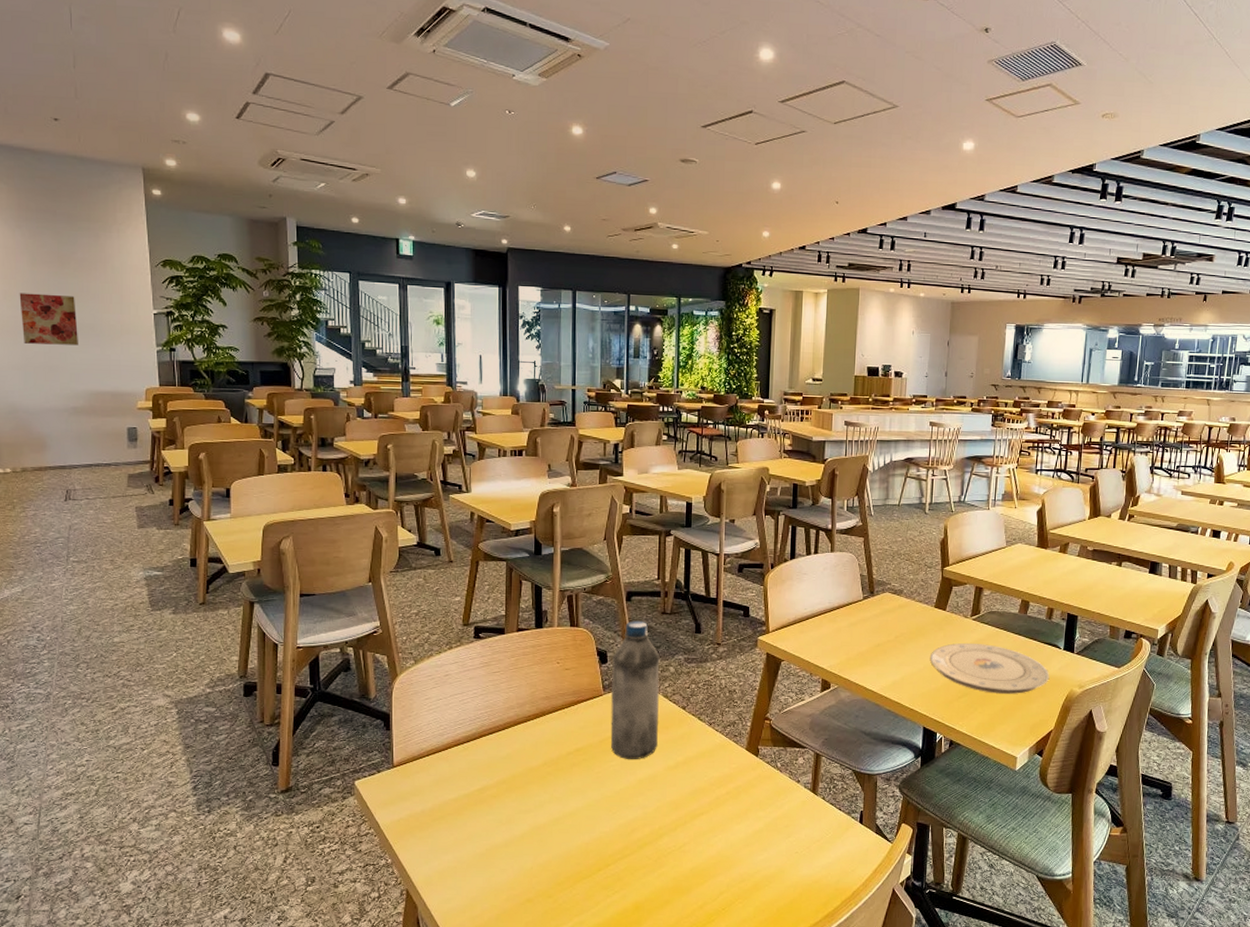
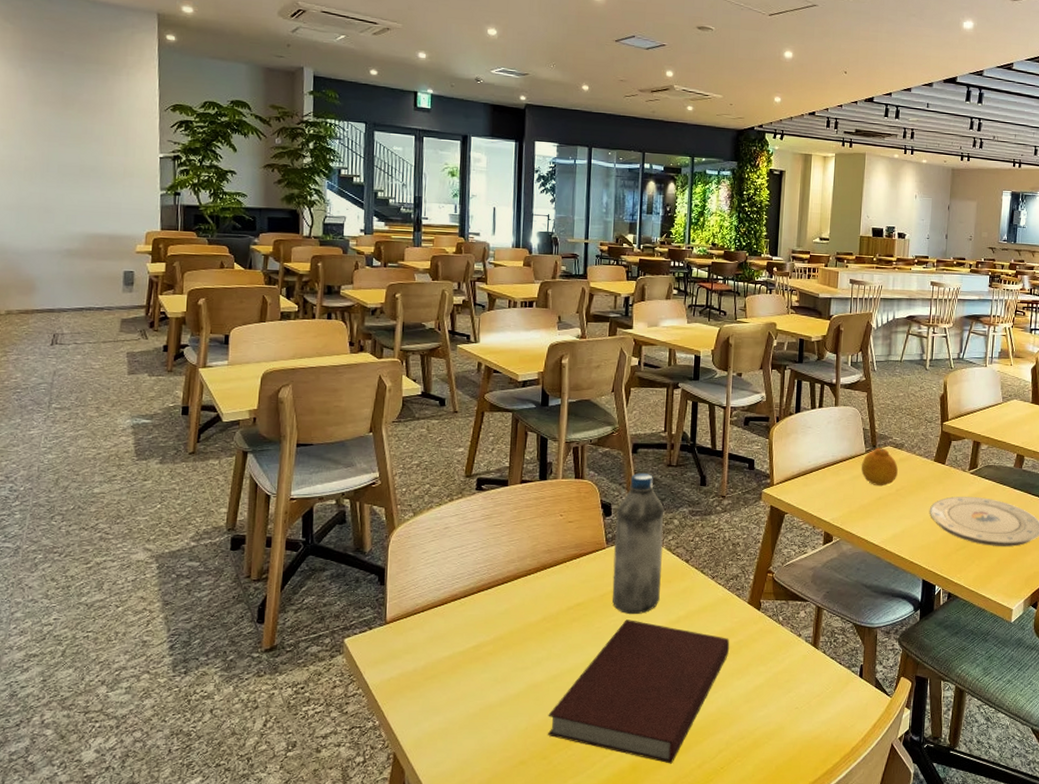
wall art: present [19,293,78,345] -> none [17,132,78,187]
notebook: none [552,765,729,904] -> present [547,619,730,764]
fruit: none [858,594,897,633] -> present [861,448,898,487]

